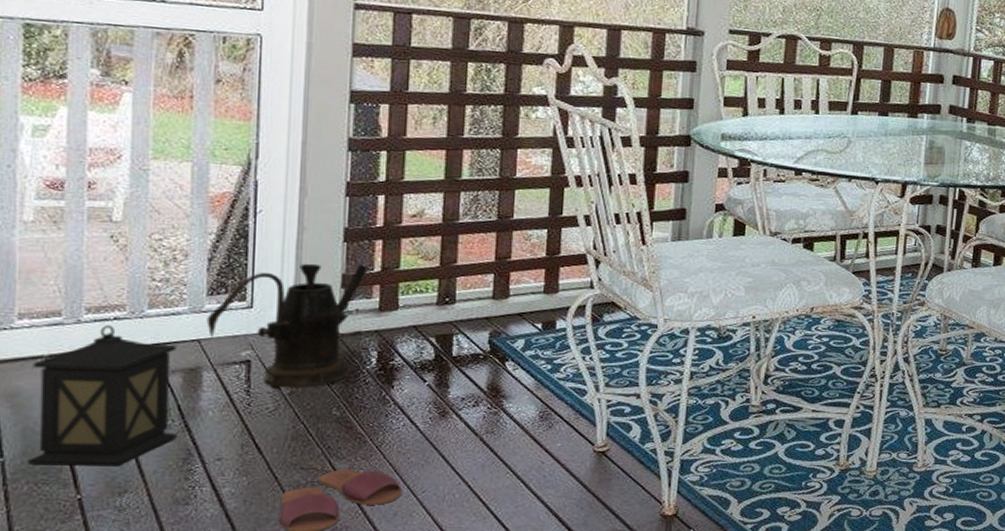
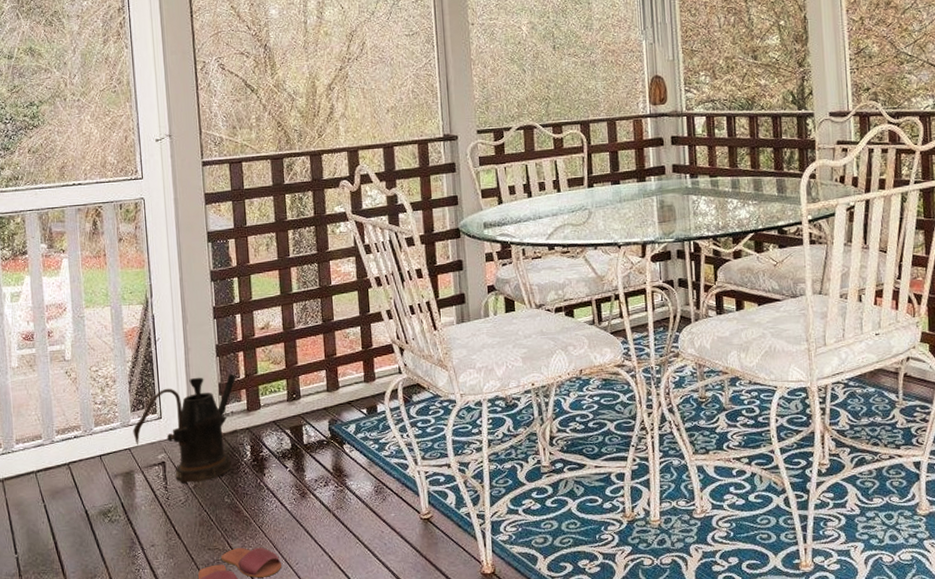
lantern: present [27,325,177,467] -> none [28,443,124,559]

